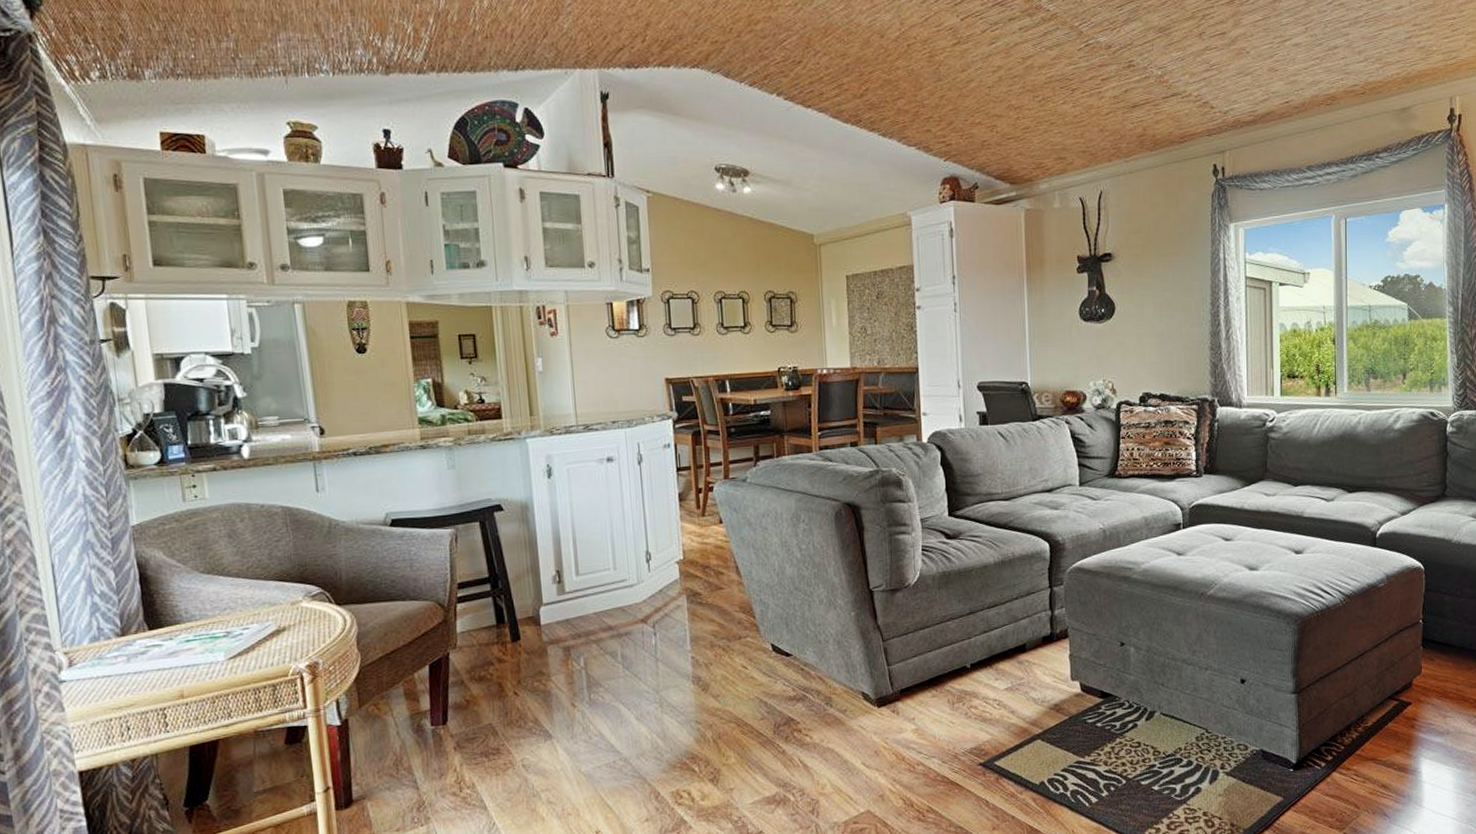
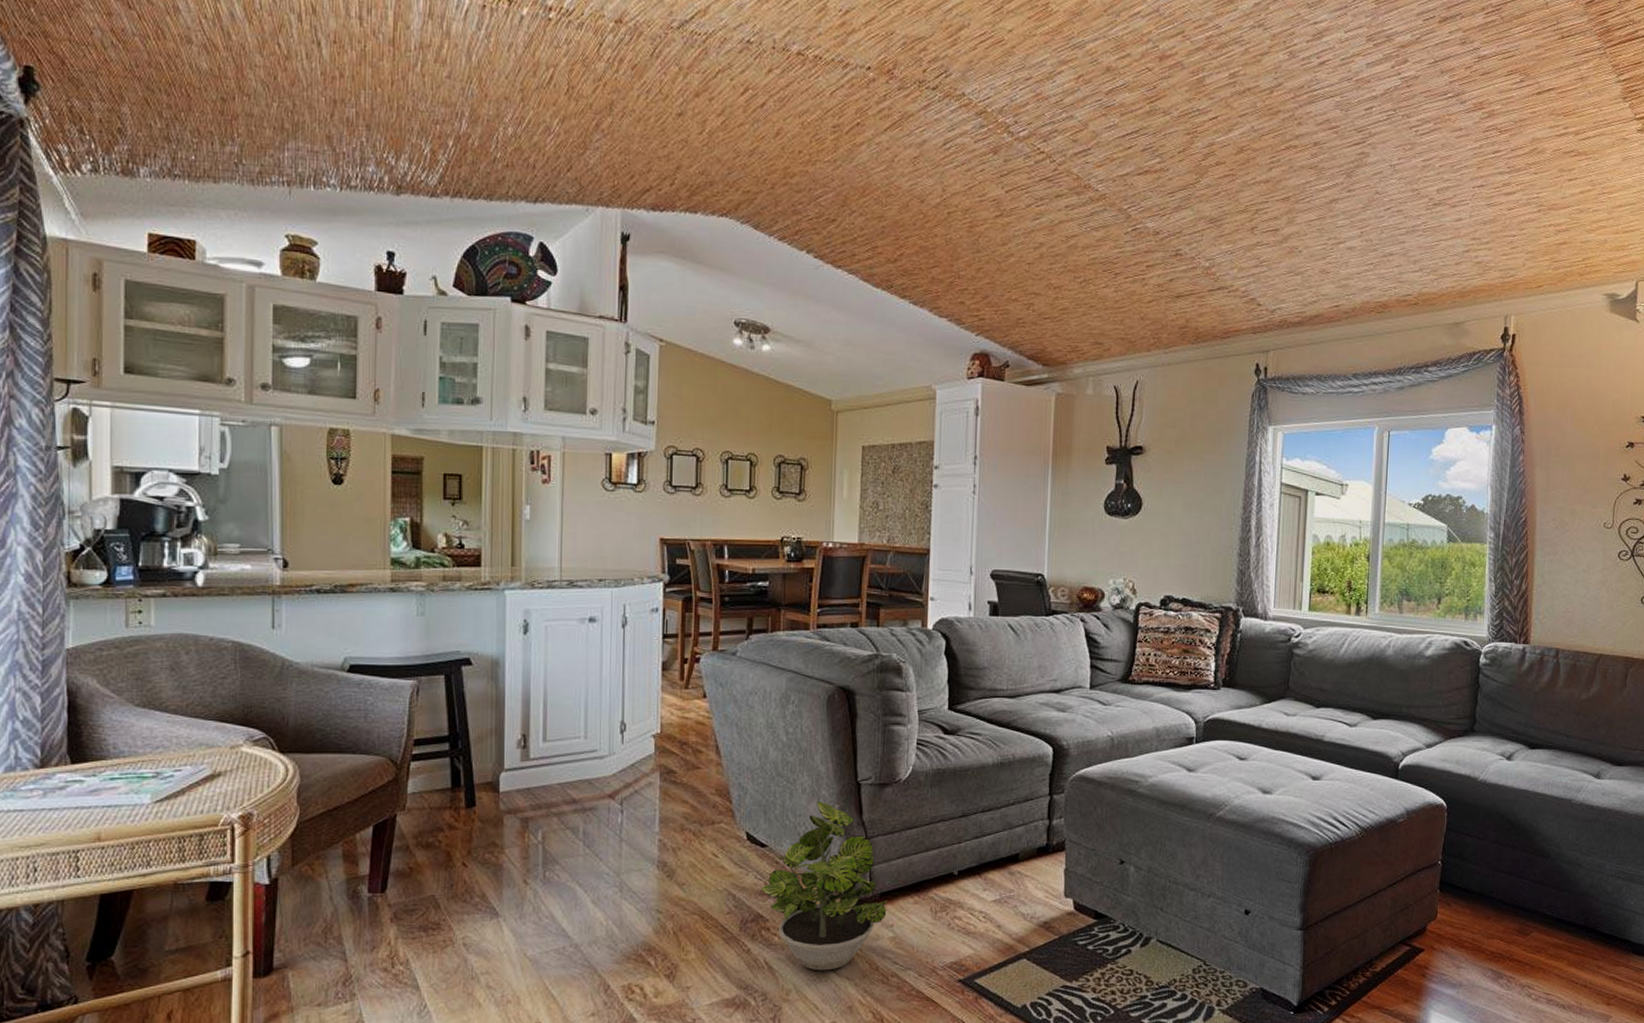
potted plant: none [790,610,908,765] -> present [761,801,889,971]

